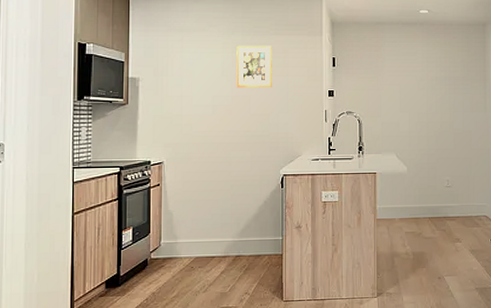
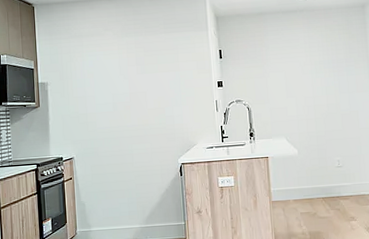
picture frame: present [236,45,272,87] -> none [130,43,165,85]

